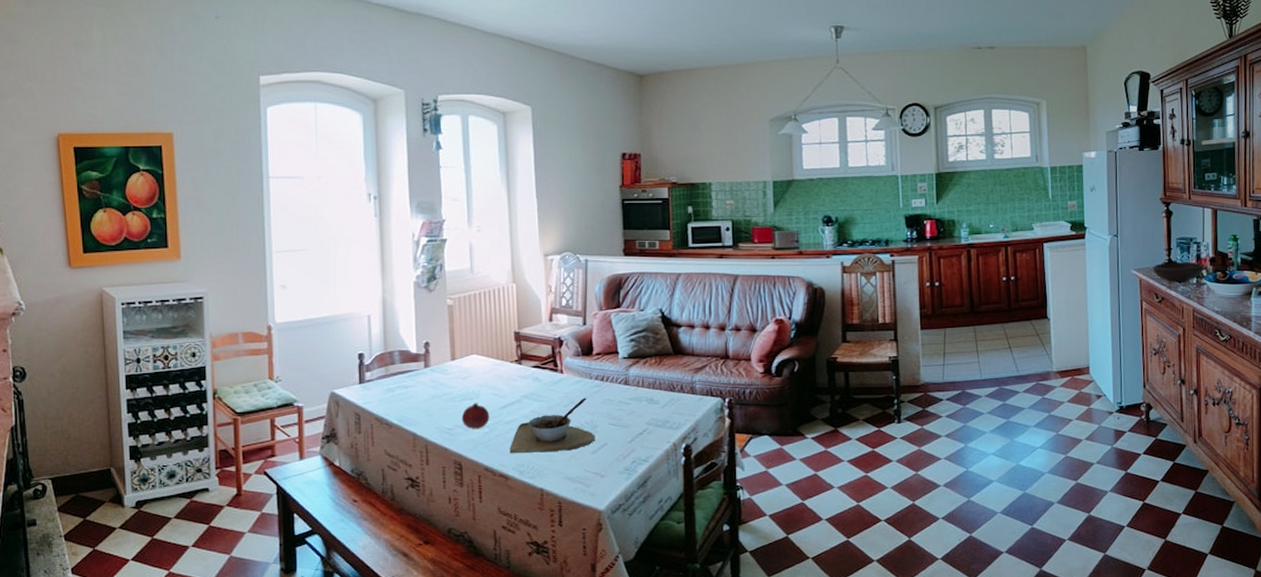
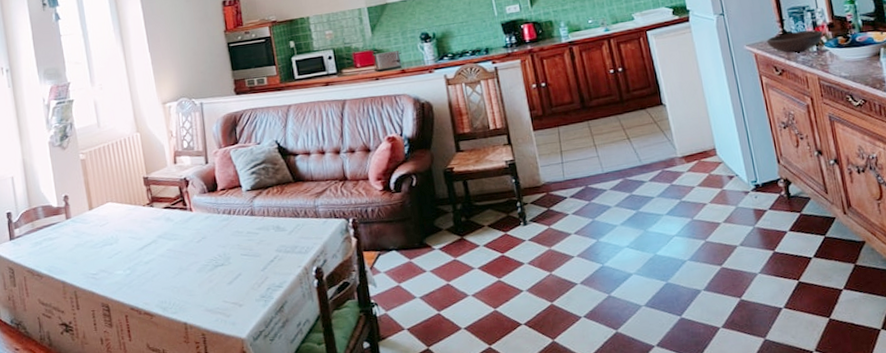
fruit: present [461,402,490,429] -> none [104,246,130,272]
bowl: present [510,398,595,454] -> none [151,232,230,292]

